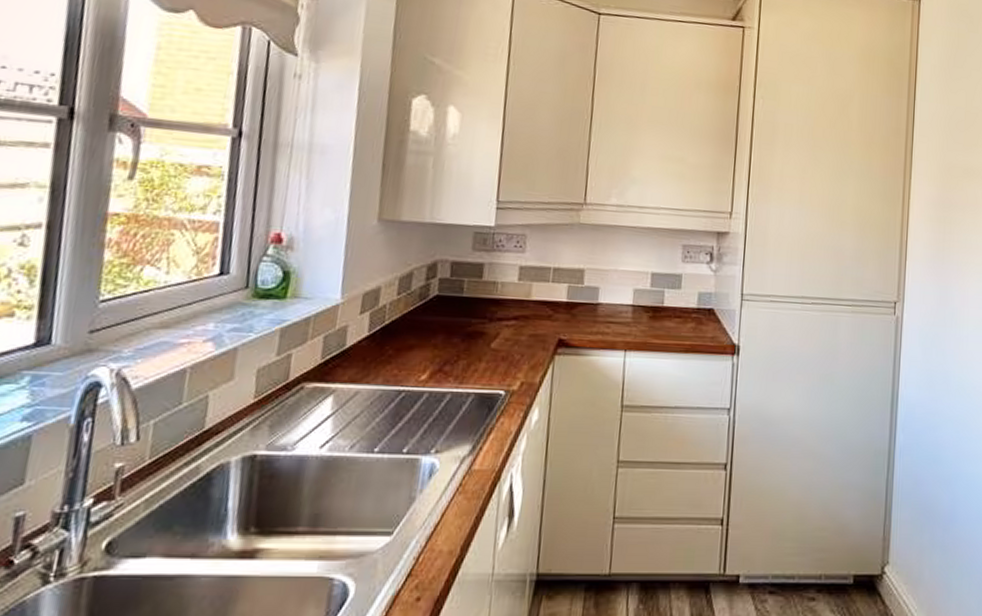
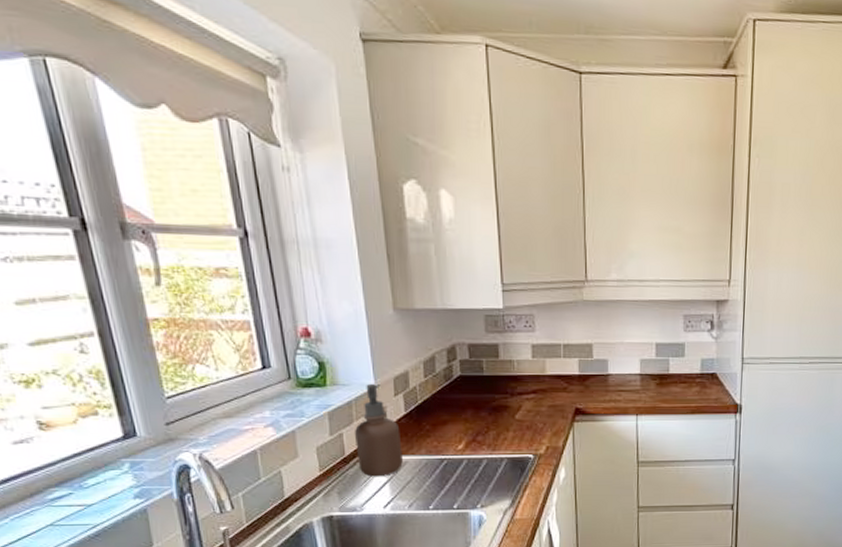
soap dispenser: none [301,298,359,409] -> present [354,383,403,477]

